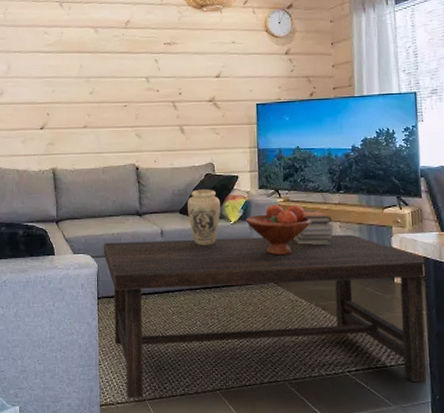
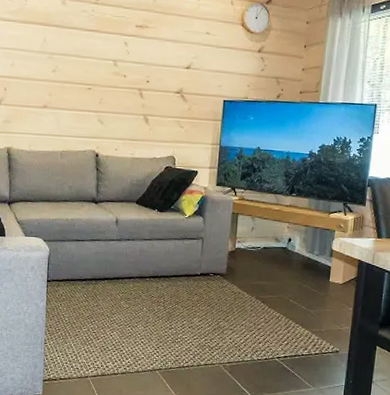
coffee table: present [103,234,427,399] -> none [56,227,361,376]
vase: present [187,189,221,246] -> none [144,181,178,238]
fruit bowl: present [246,204,312,256] -> none [200,202,262,251]
book stack: present [293,210,334,245] -> none [244,209,282,243]

